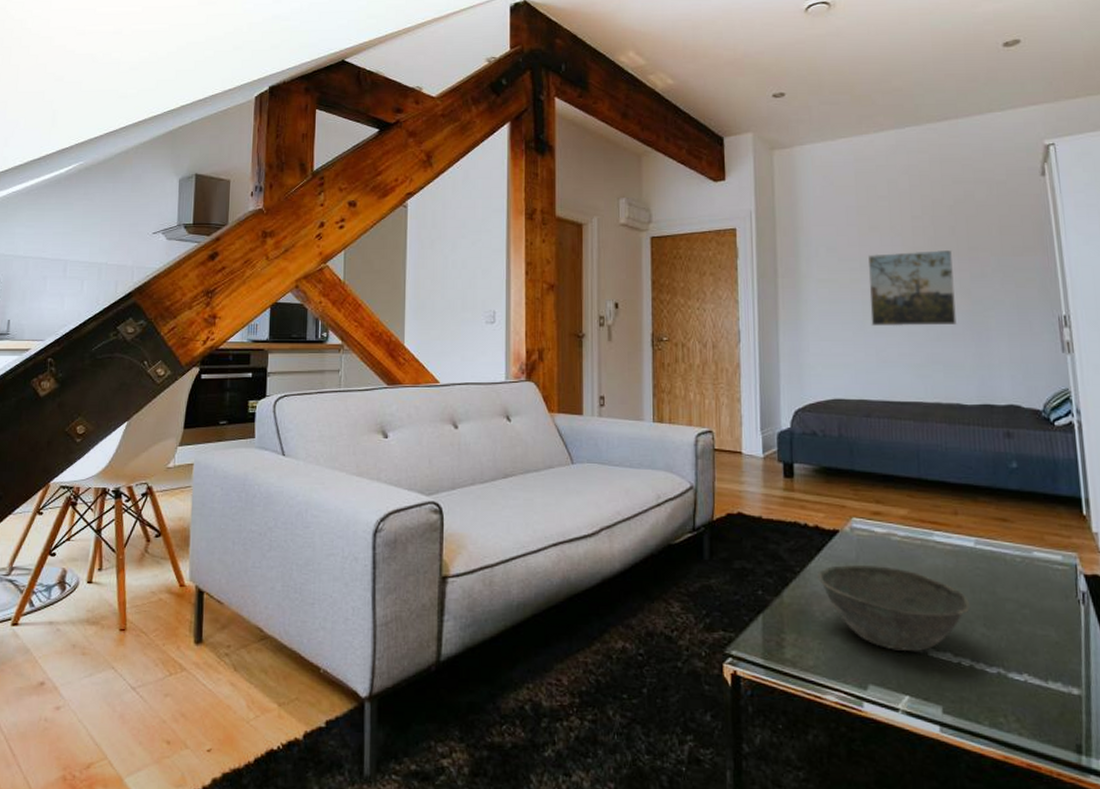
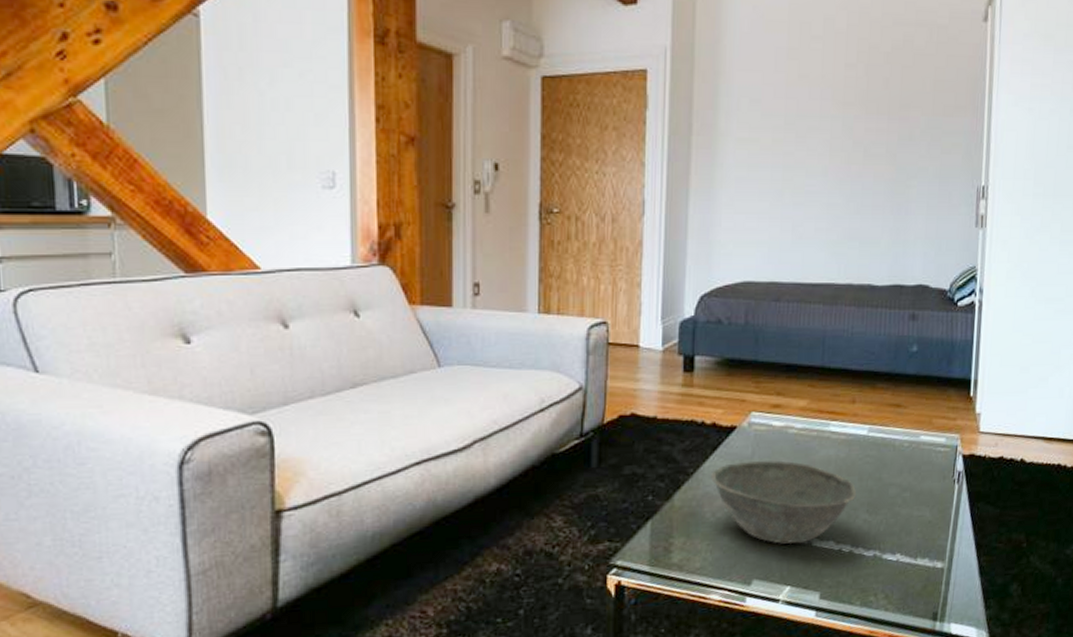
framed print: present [867,249,957,327] -> none [790,106,884,198]

